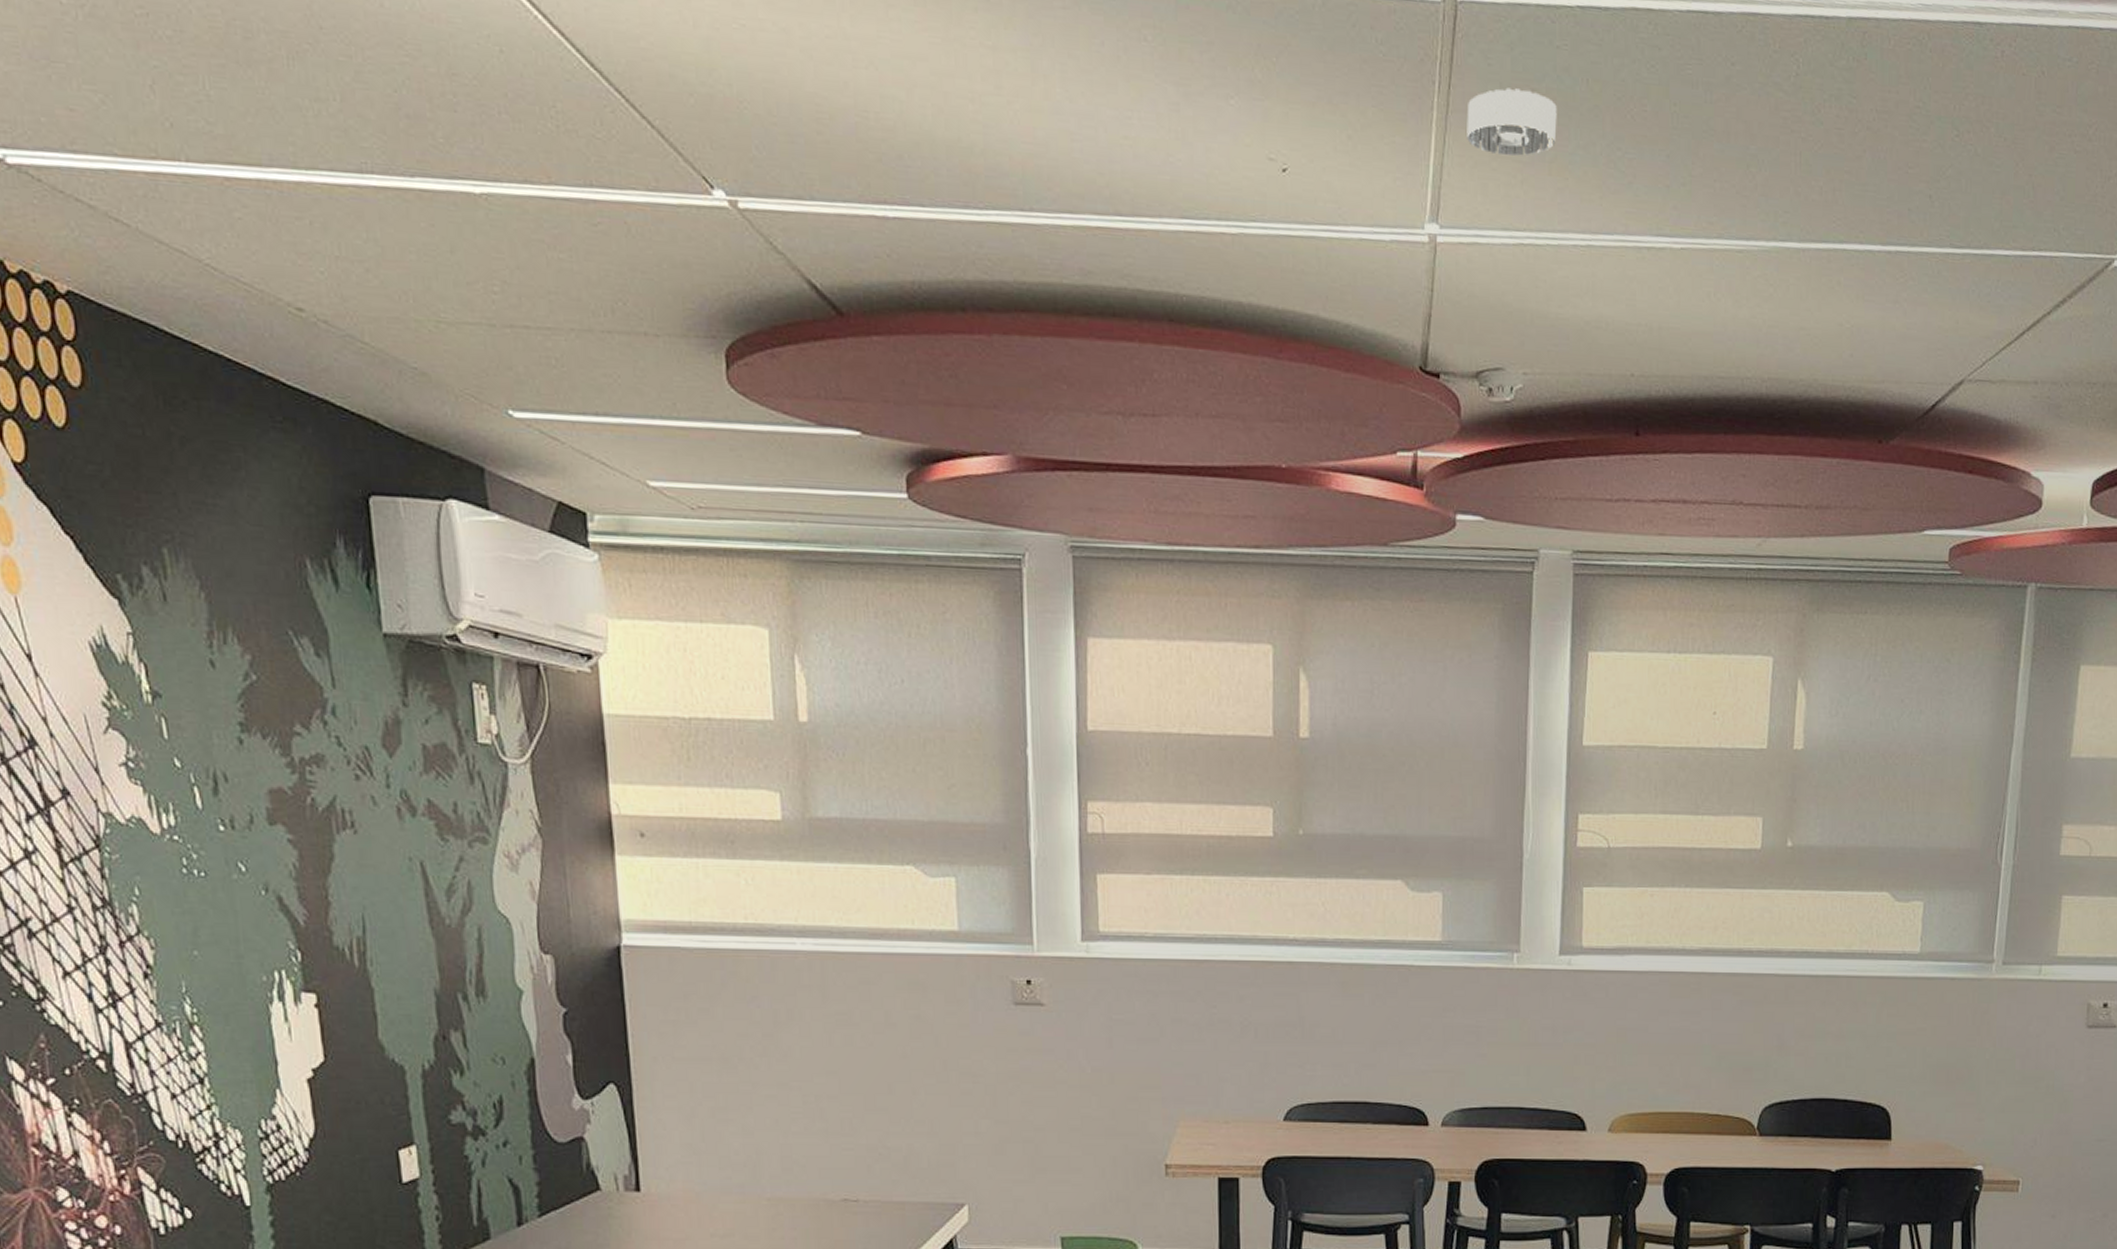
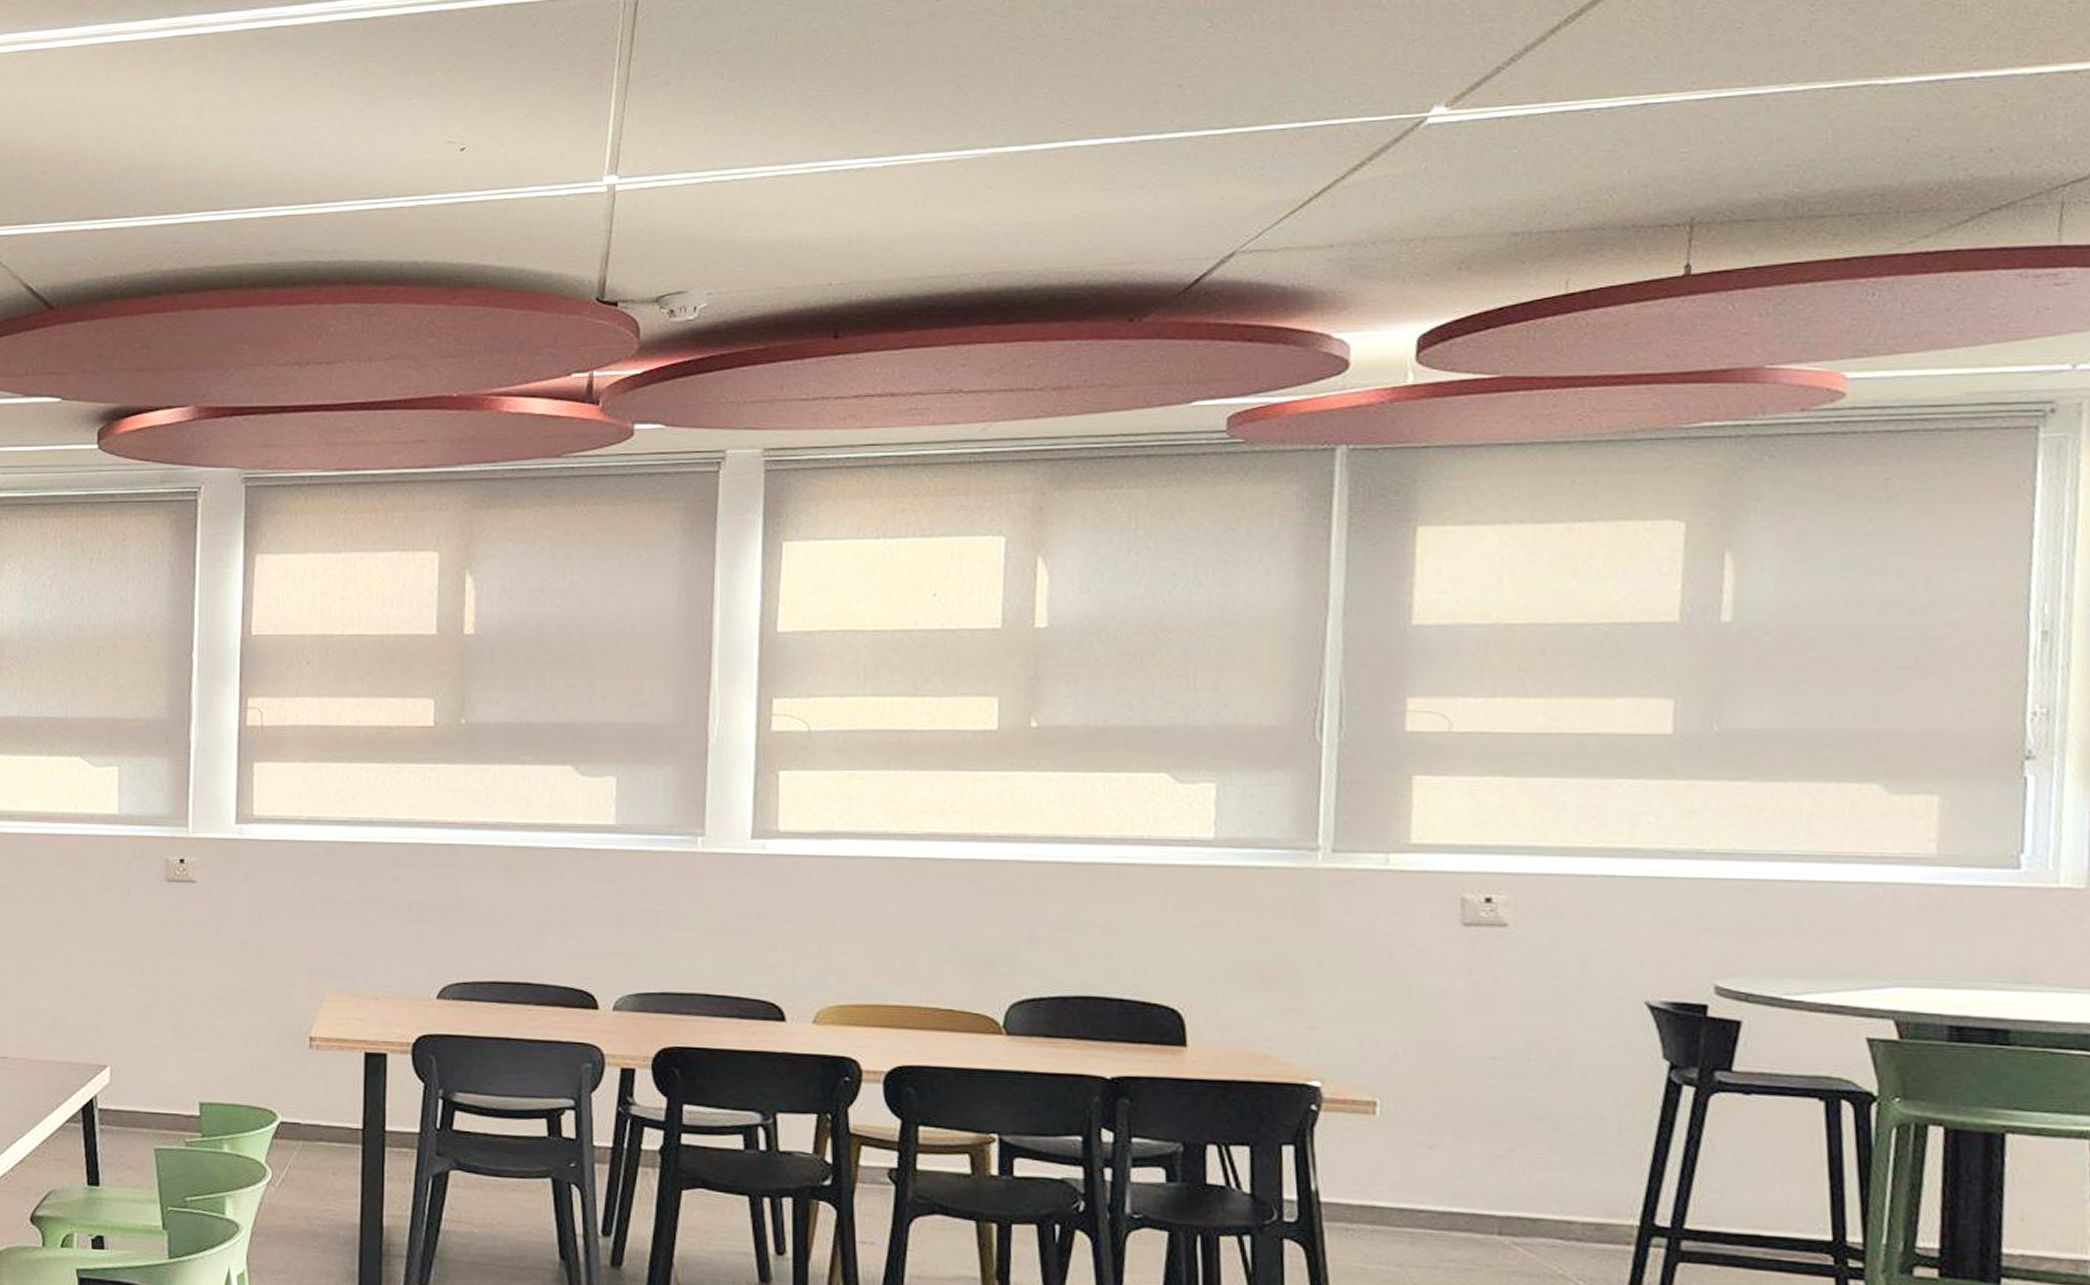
smoke detector: present [1467,87,1557,156] -> none [648,52,743,110]

